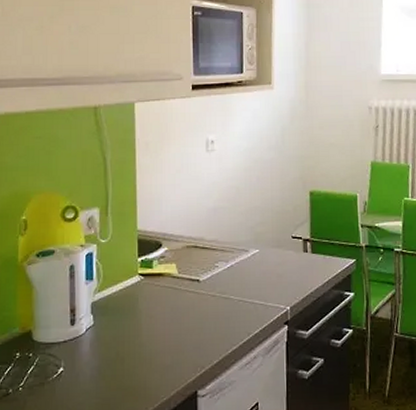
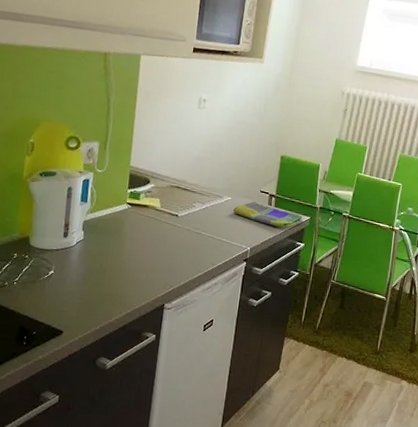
dish towel: none [263,250,349,277] -> present [233,201,304,228]

